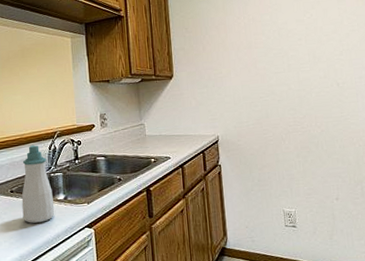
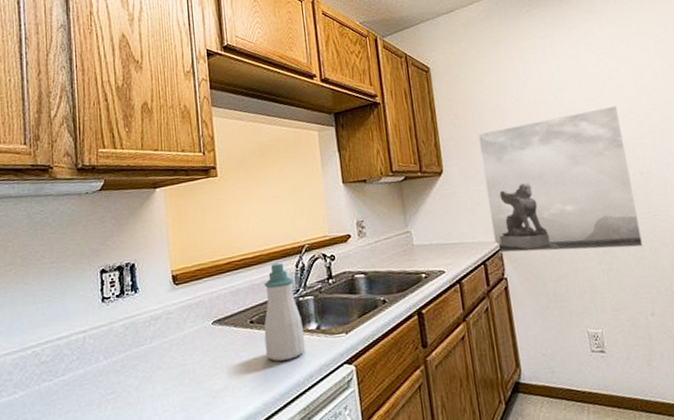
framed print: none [204,26,335,145] -> present [478,106,644,254]

